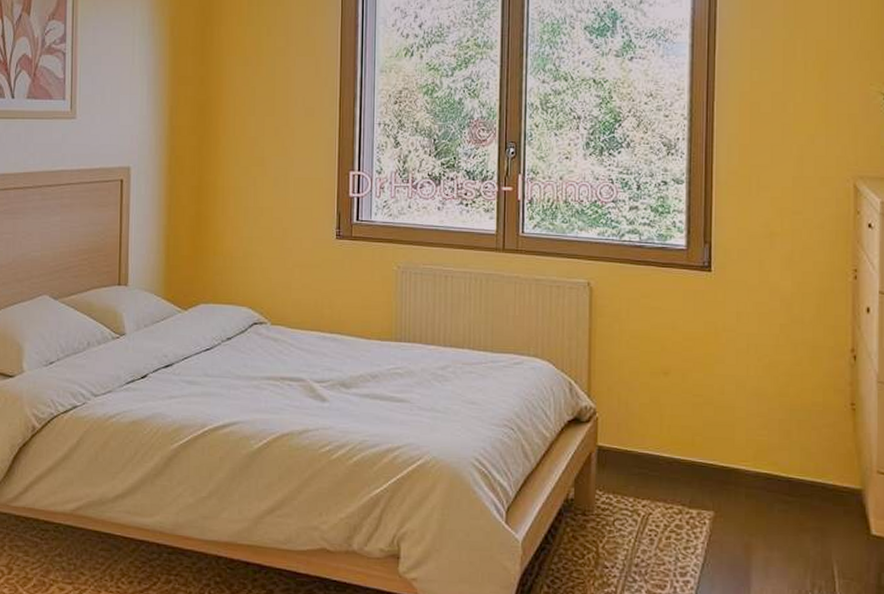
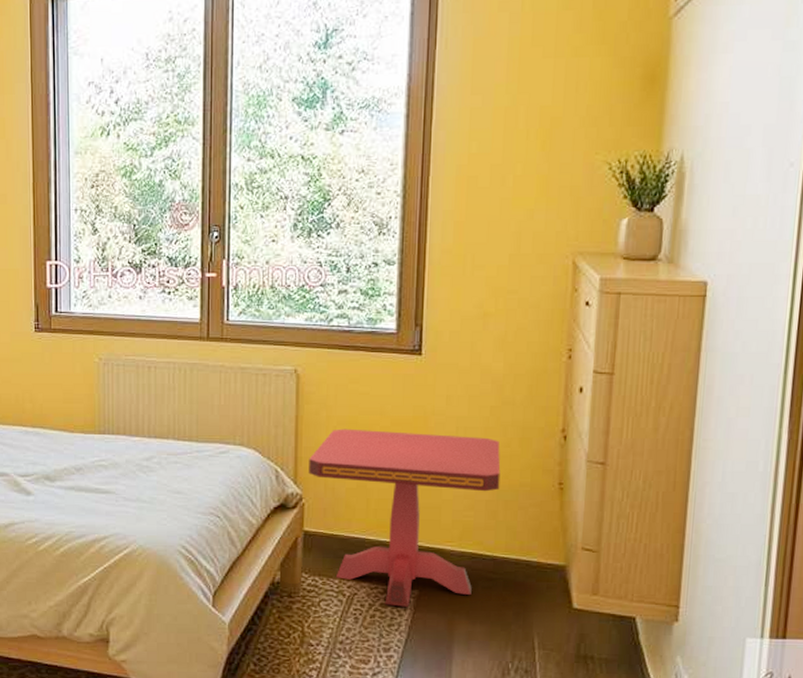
side table: none [602,342,793,529] -> present [308,428,501,607]

